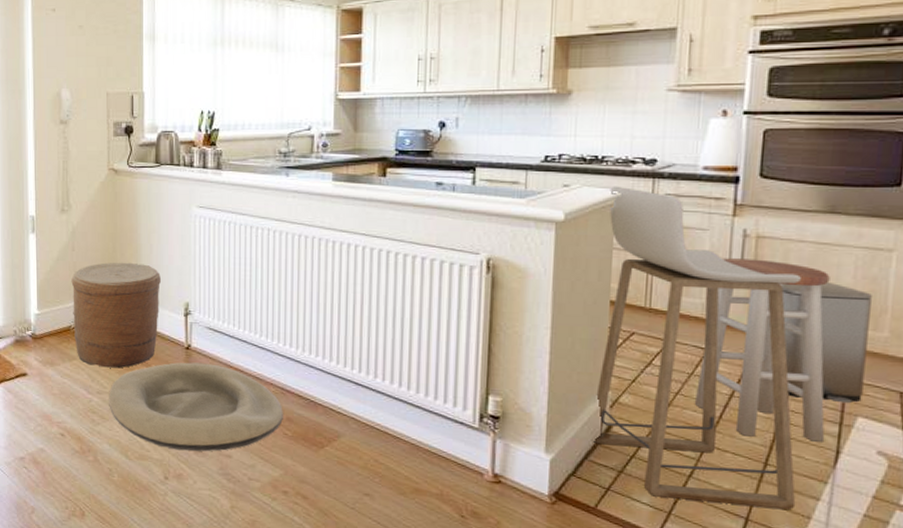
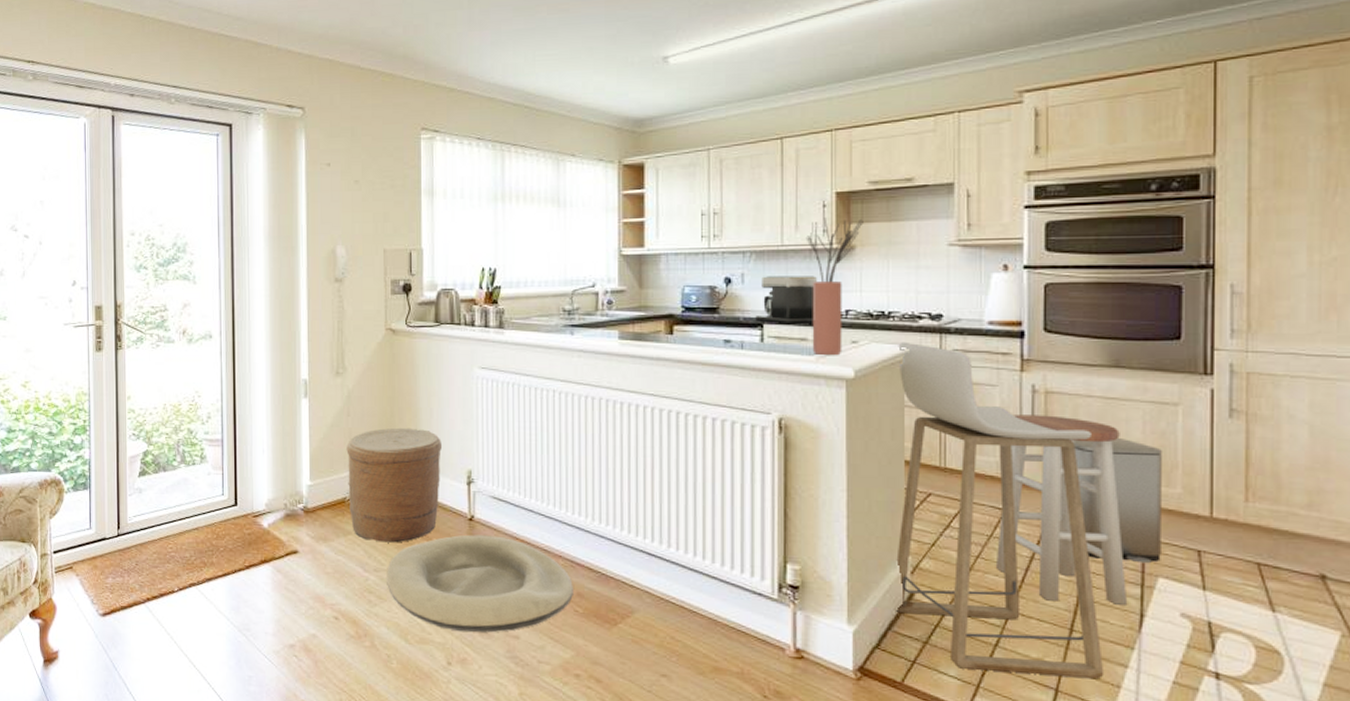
coffee maker: none [468,120,531,168] -> present [755,276,817,325]
vase: none [522,62,582,199] -> present [806,217,863,356]

